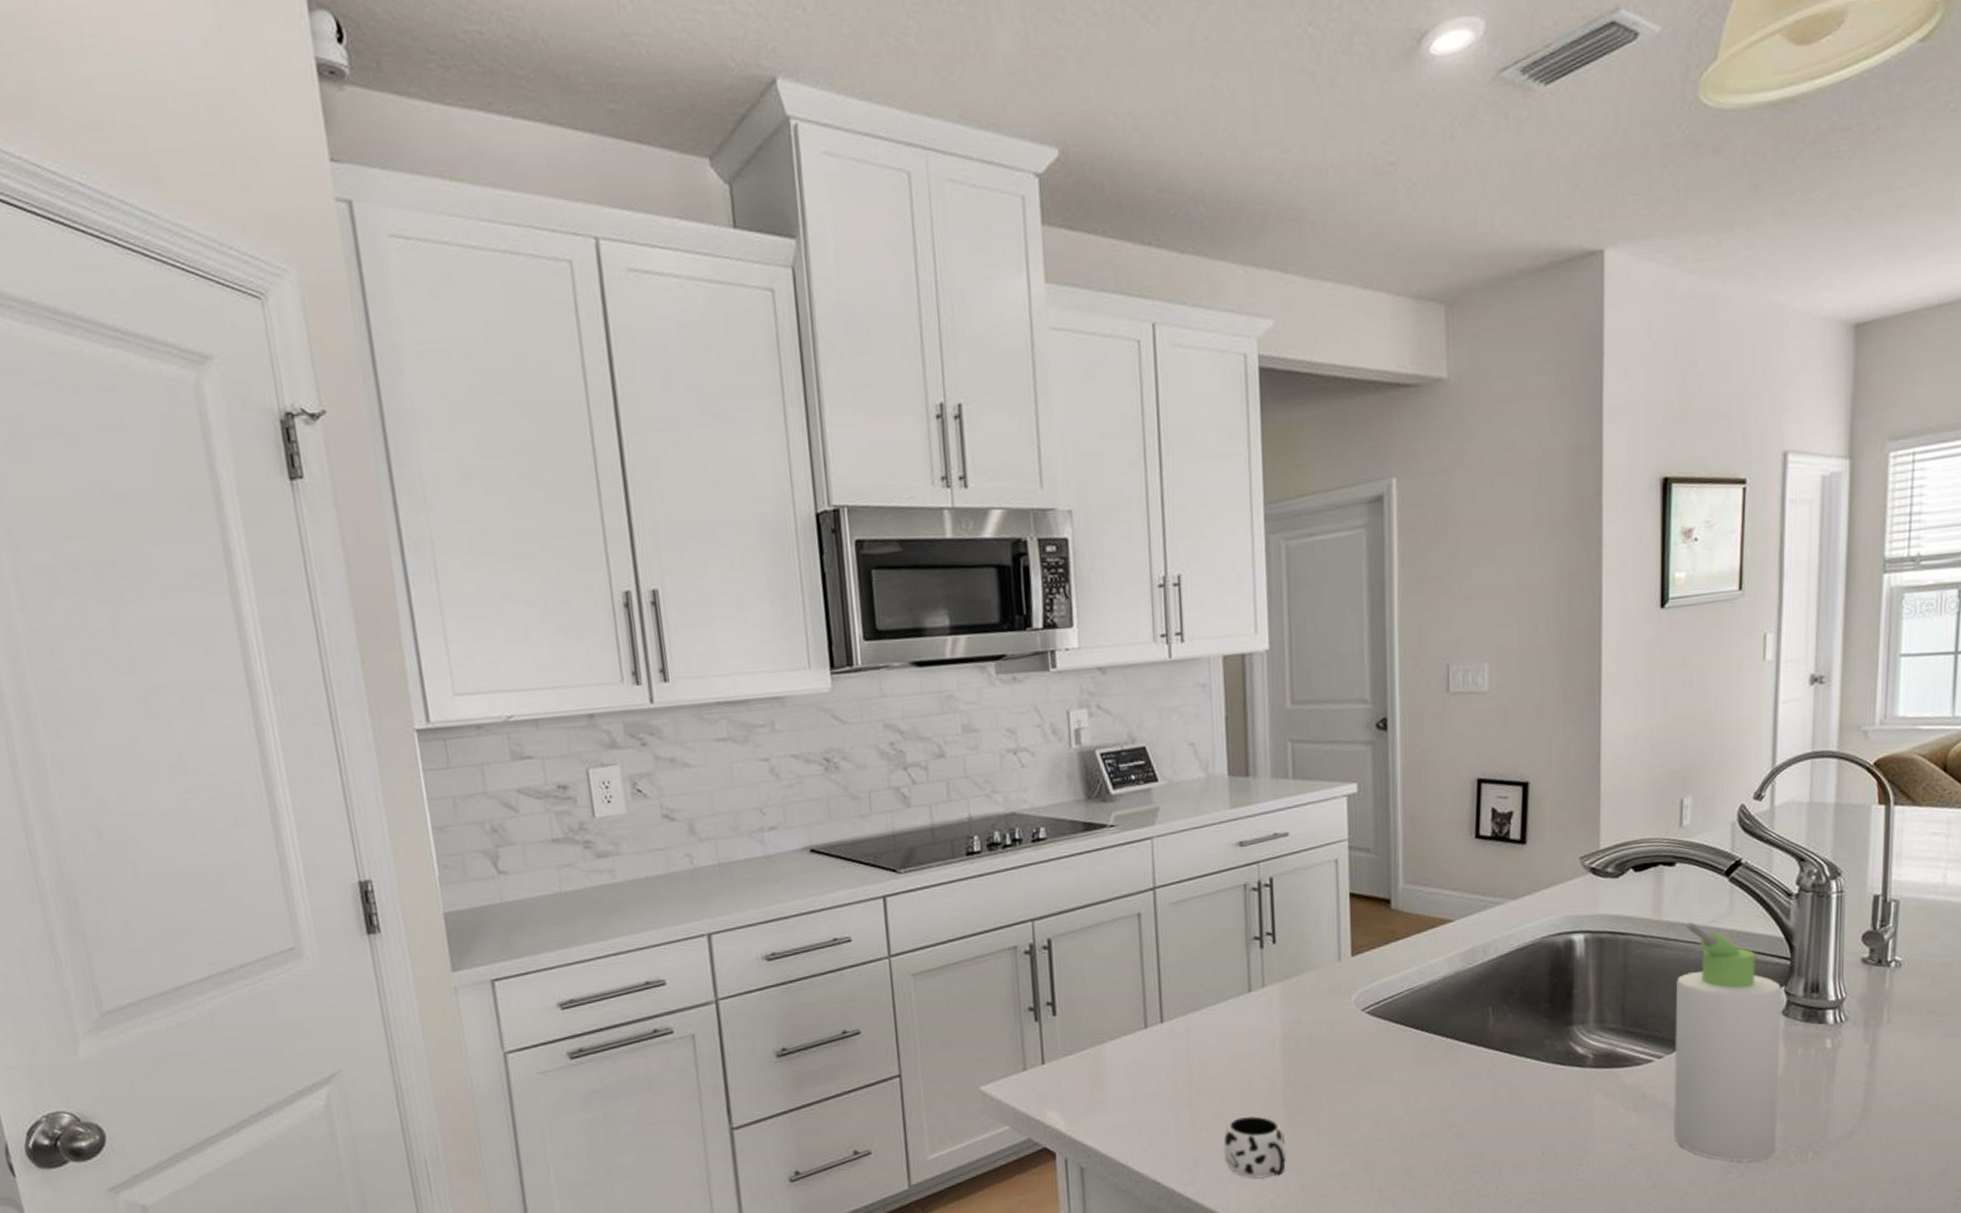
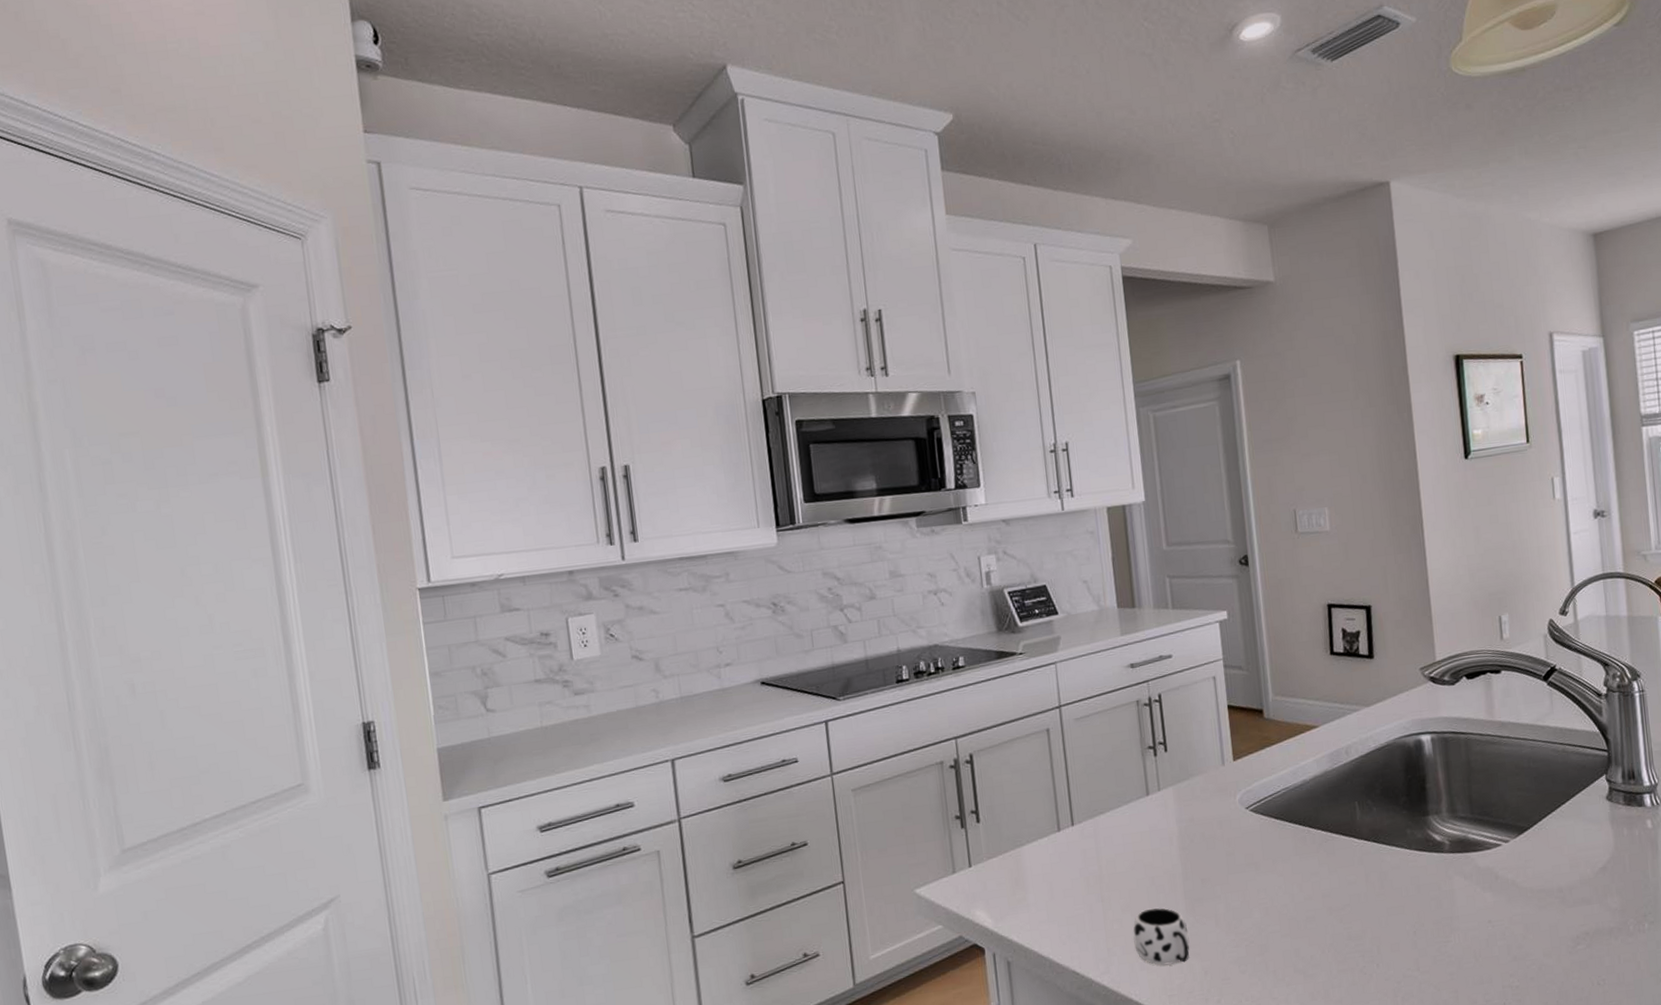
bottle: present [1673,922,1782,1162] -> none [1513,721,1617,934]

